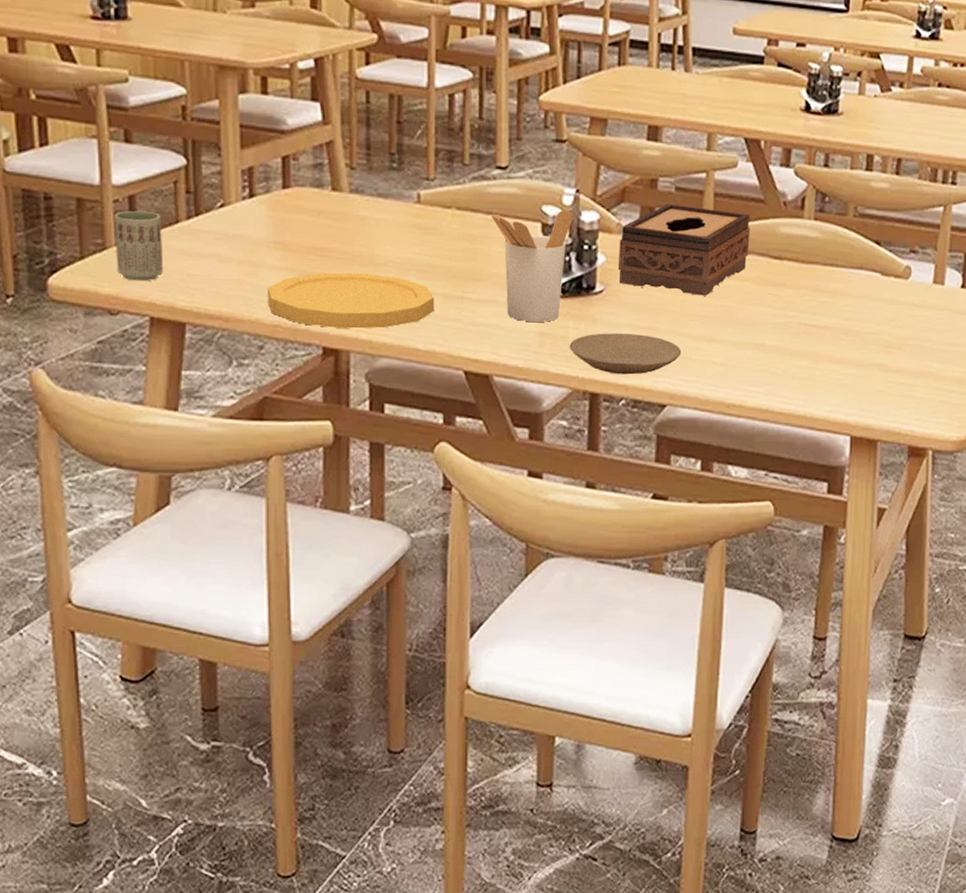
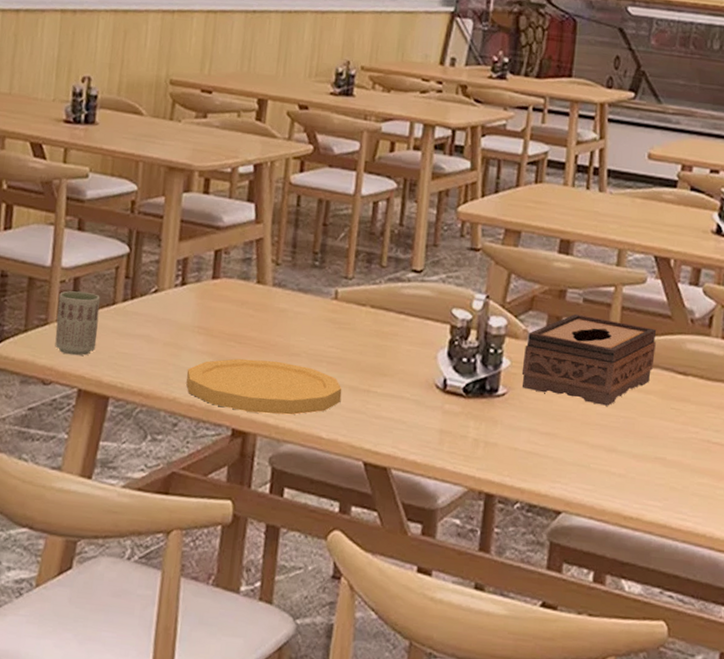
utensil holder: present [491,209,574,322] -> none [402,313,482,420]
plate: present [569,333,682,375] -> none [468,435,580,479]

